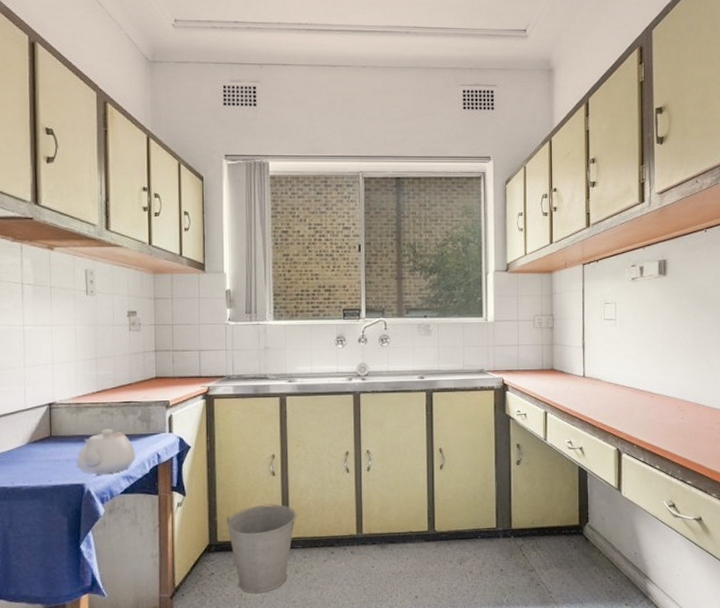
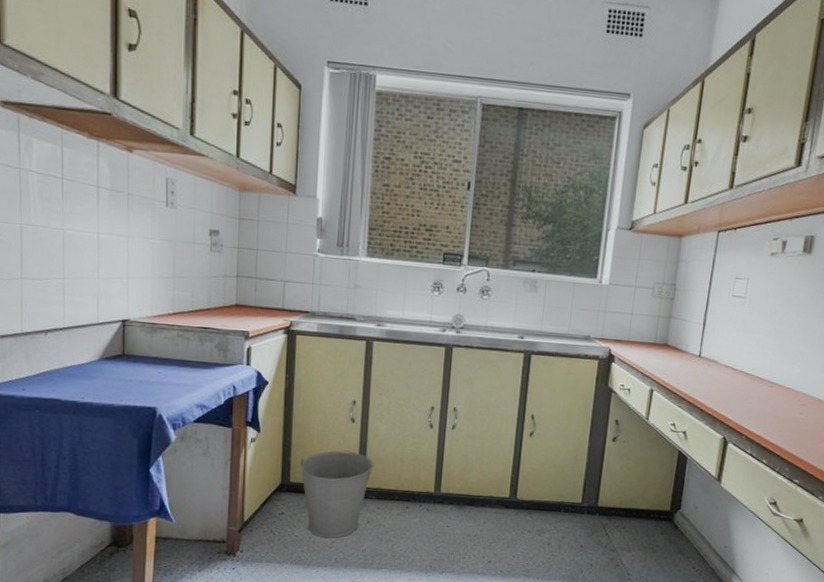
teapot: present [75,429,136,475] -> none [148,353,211,400]

